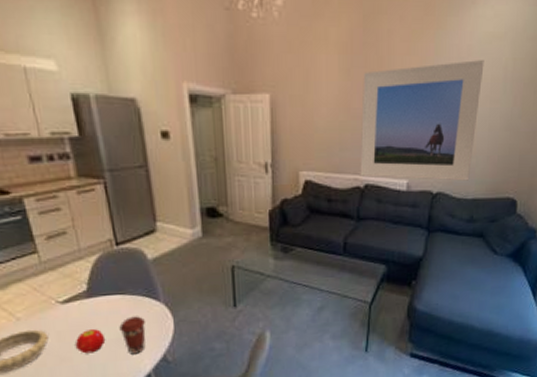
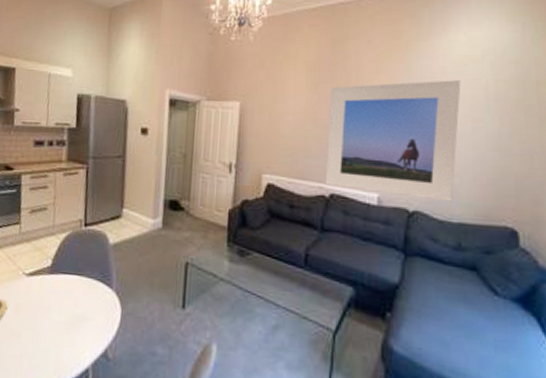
fruit: present [75,328,106,354] -> none [27,306,56,333]
coffee cup: present [119,316,146,355] -> none [70,300,96,343]

